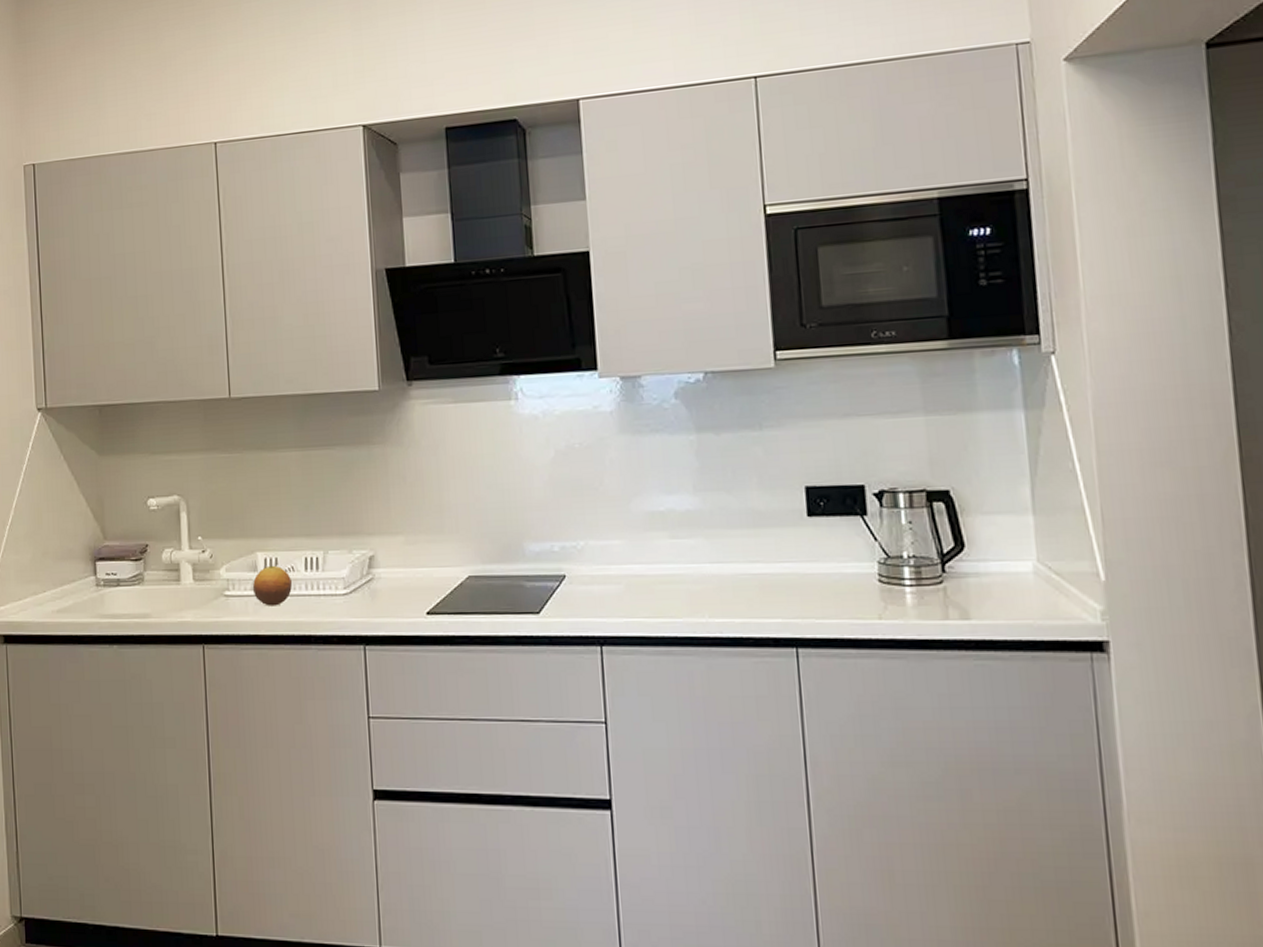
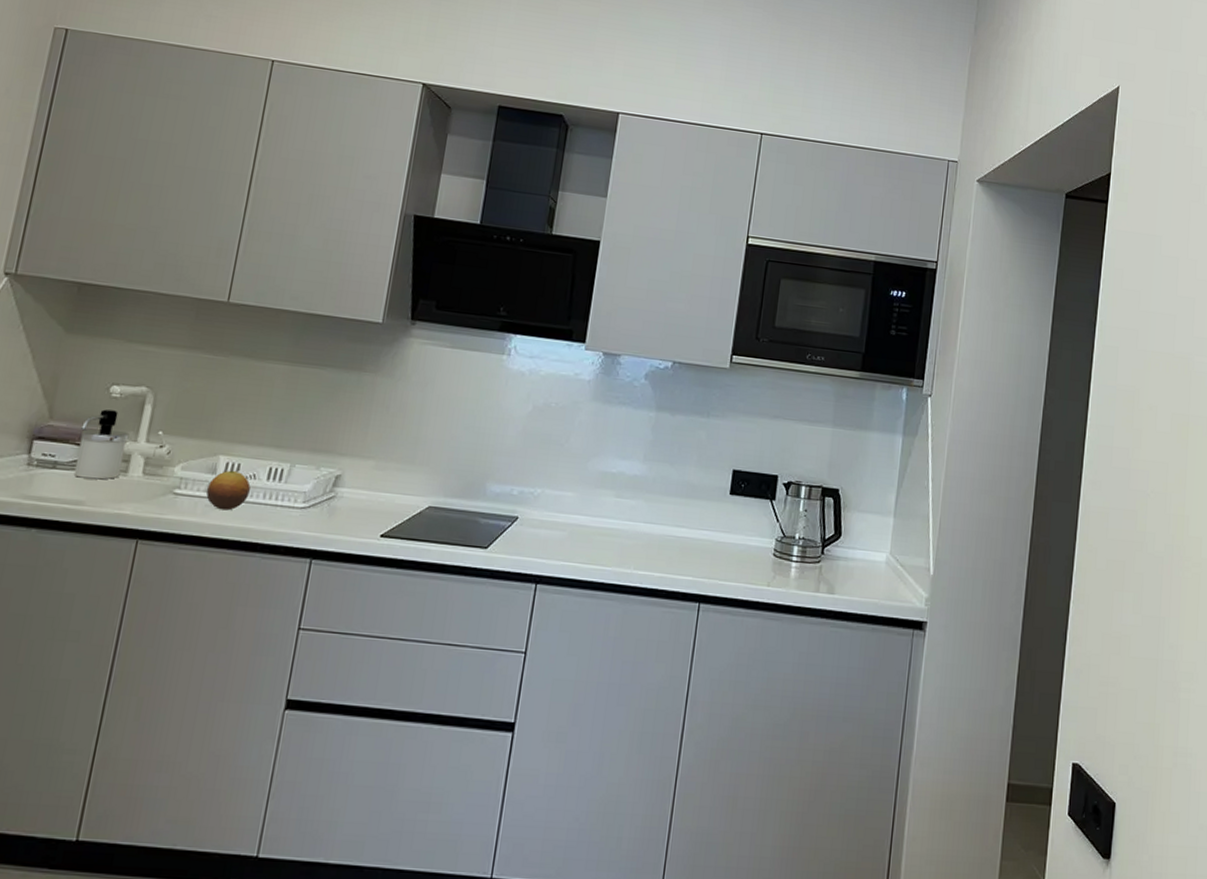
soap dispenser: none [132,523,174,592] -> present [73,409,130,480]

